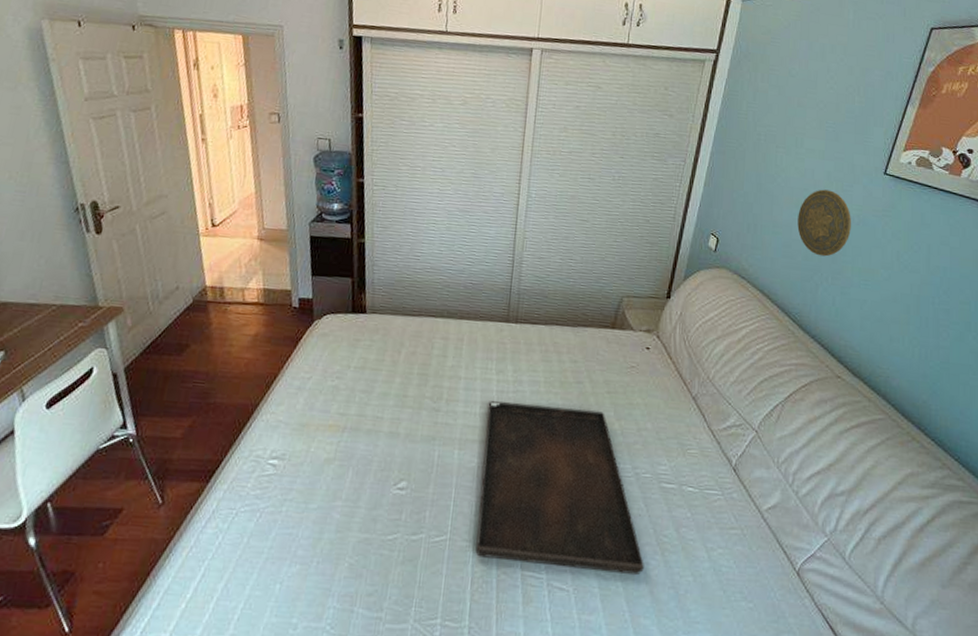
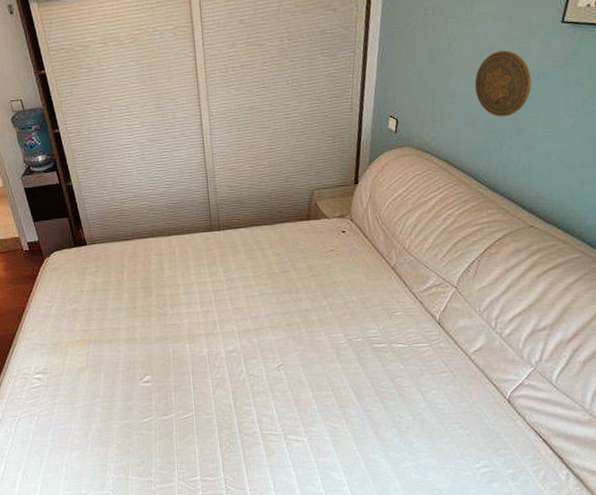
serving tray: present [475,401,644,575] -> none [207,293,367,425]

